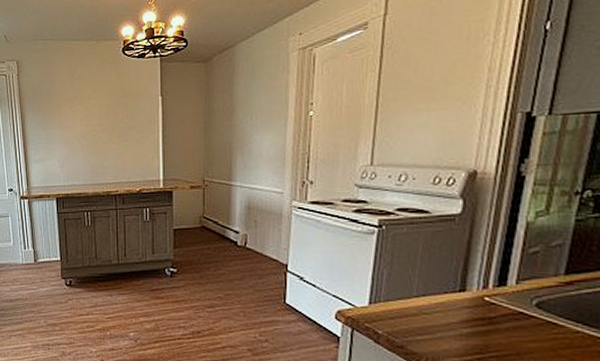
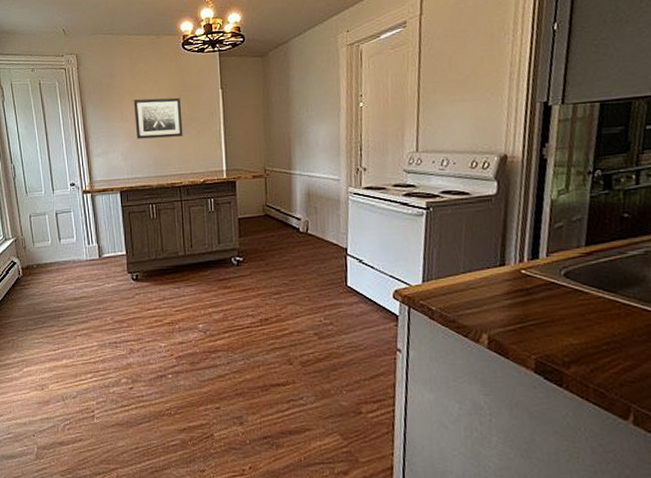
wall art: none [72,104,120,147] -> present [134,97,183,139]

